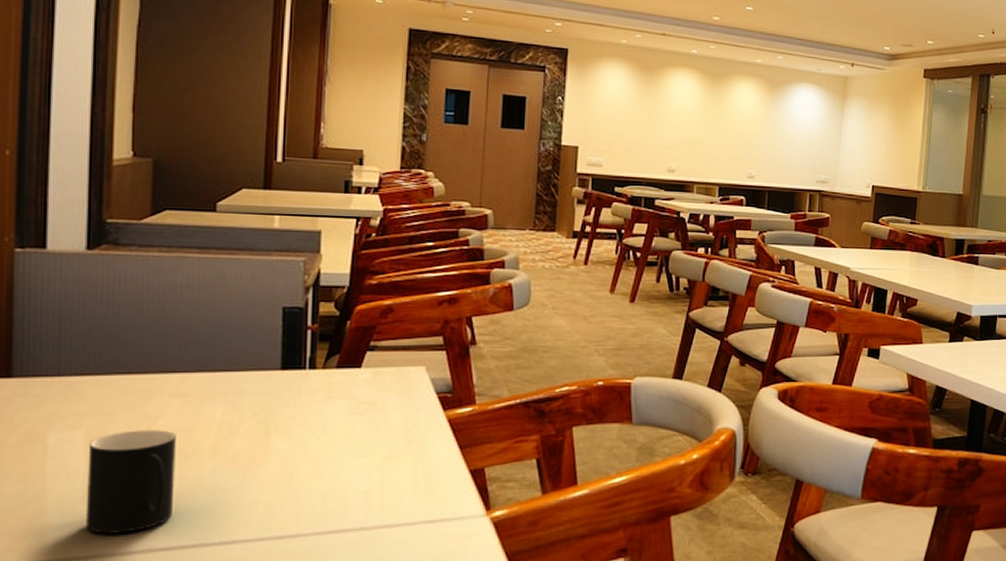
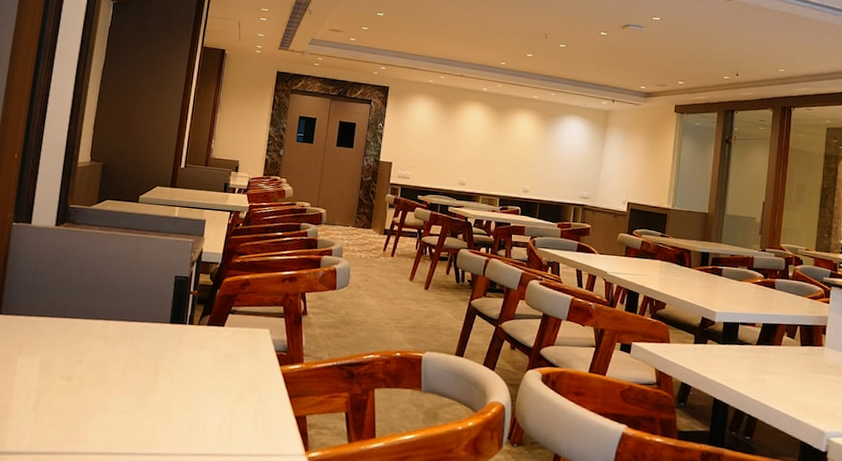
cup: present [86,430,176,534] -> none [33,360,97,438]

